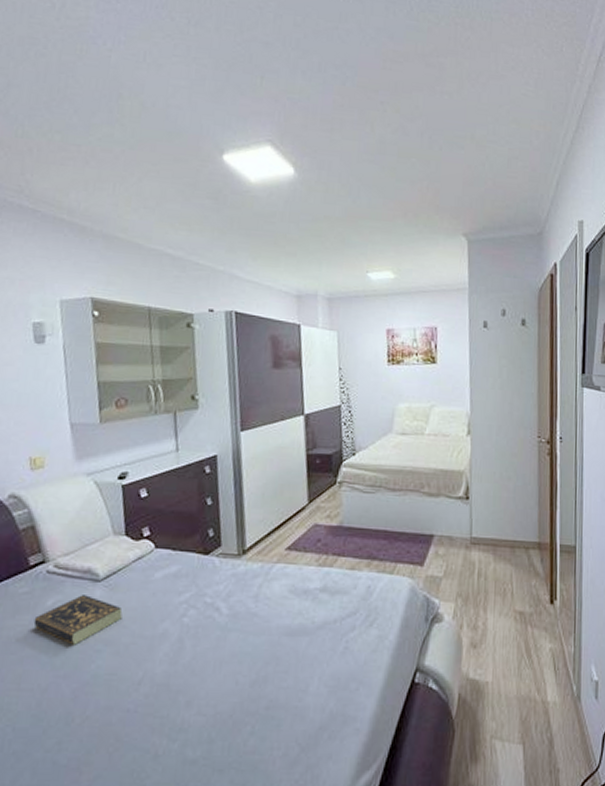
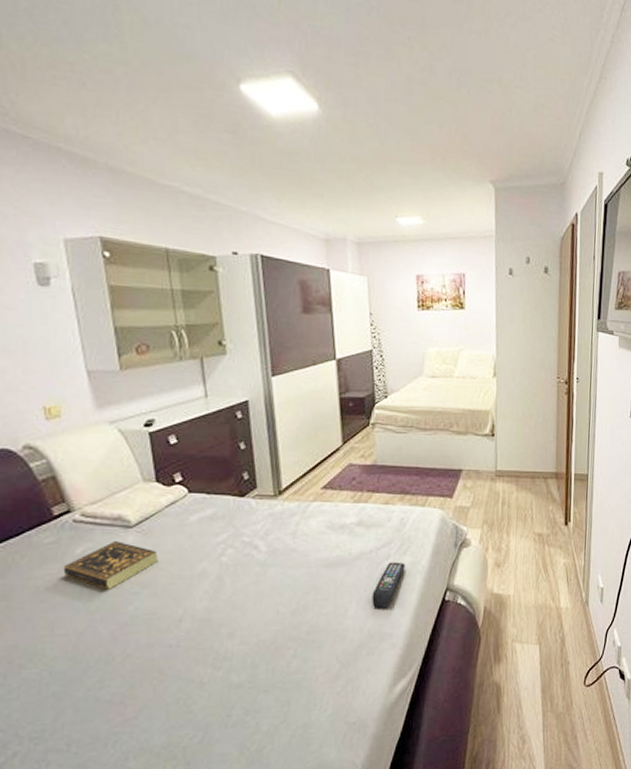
remote control: none [335,634,372,687] -> present [372,561,405,609]

